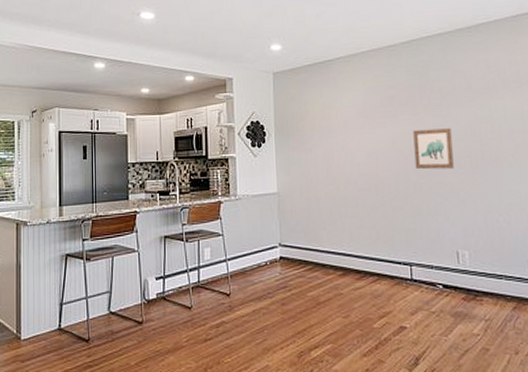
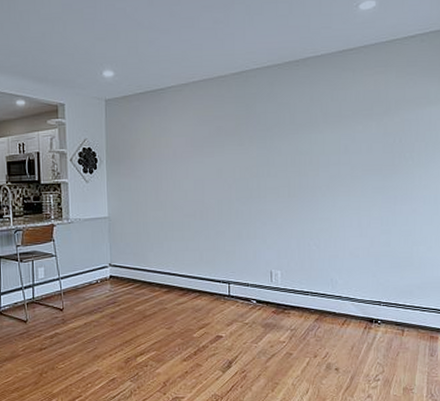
wall art: present [413,128,454,170] -> none [238,159,273,198]

